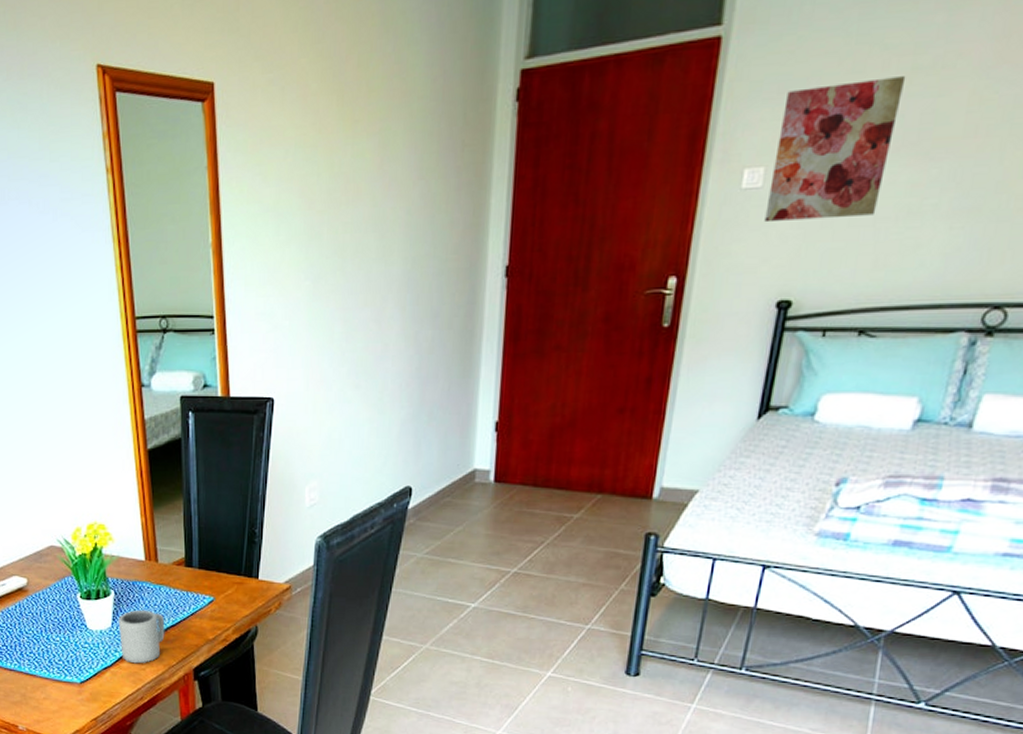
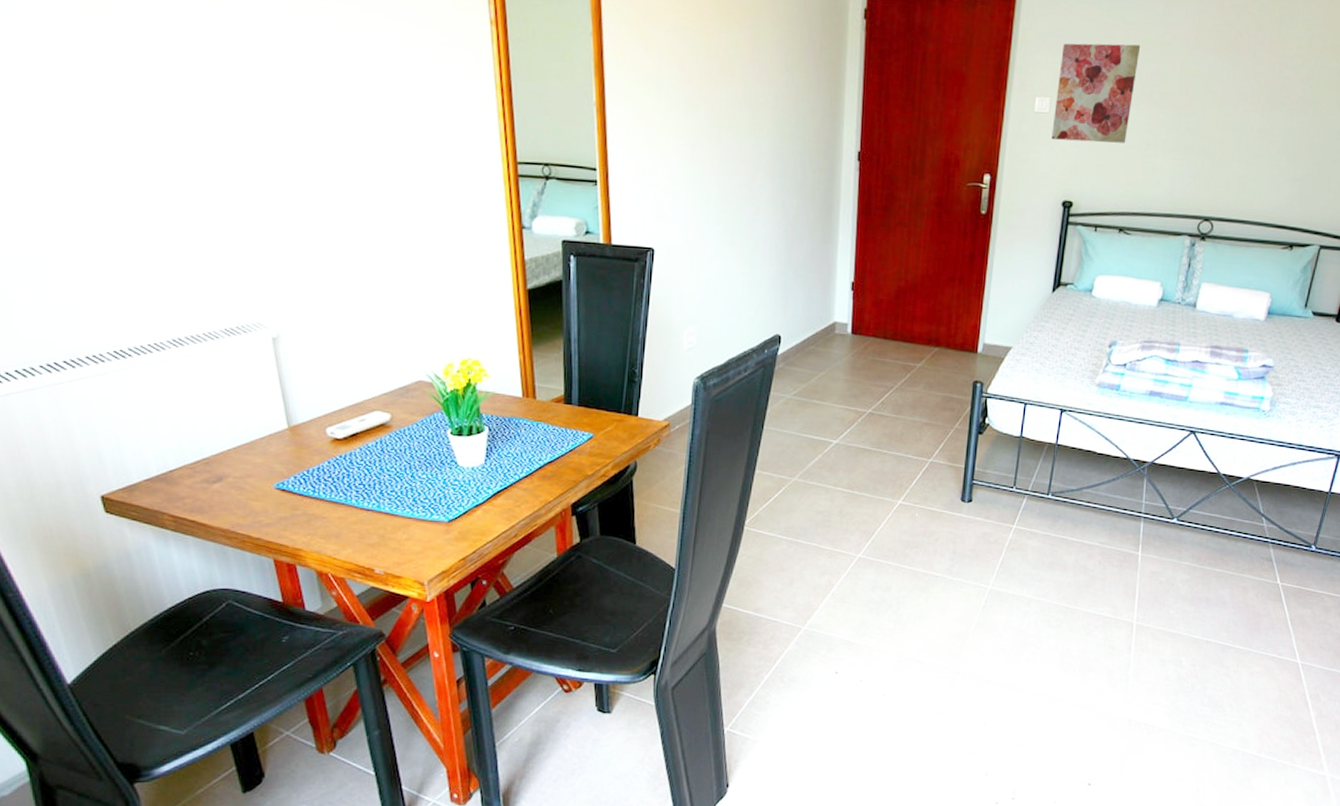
cup: present [118,609,165,664] -> none [492,446,542,501]

